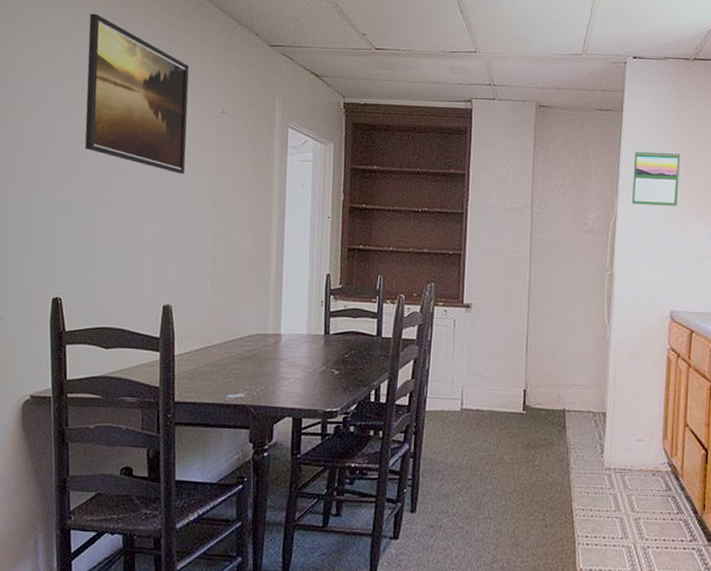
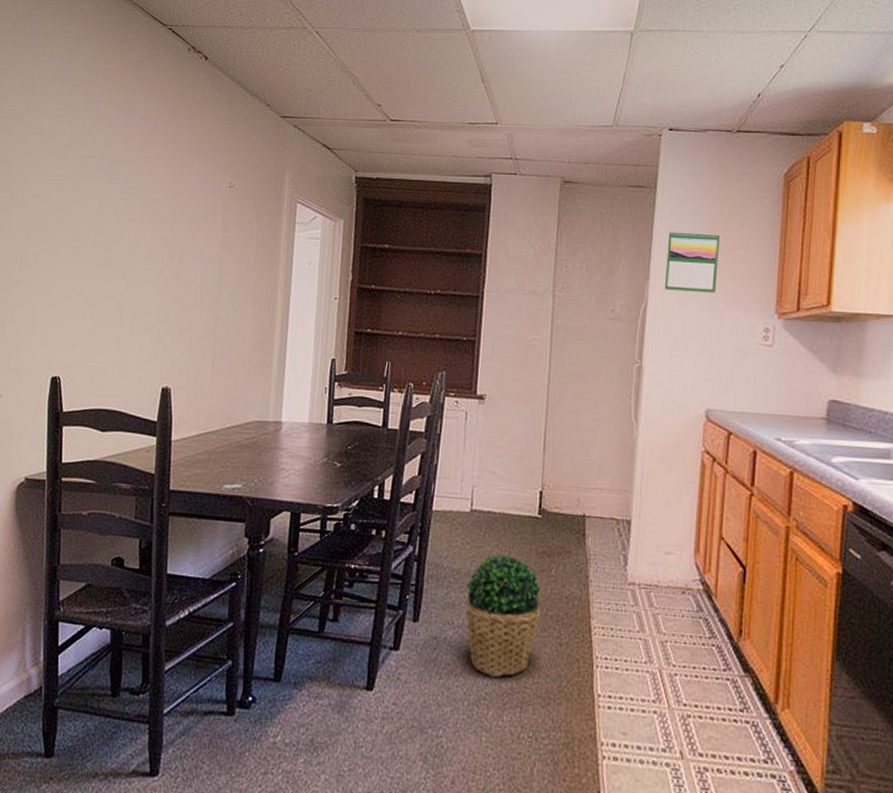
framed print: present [84,13,190,174] -> none [90,84,199,251]
potted plant: none [458,448,527,558] -> present [465,554,540,677]

